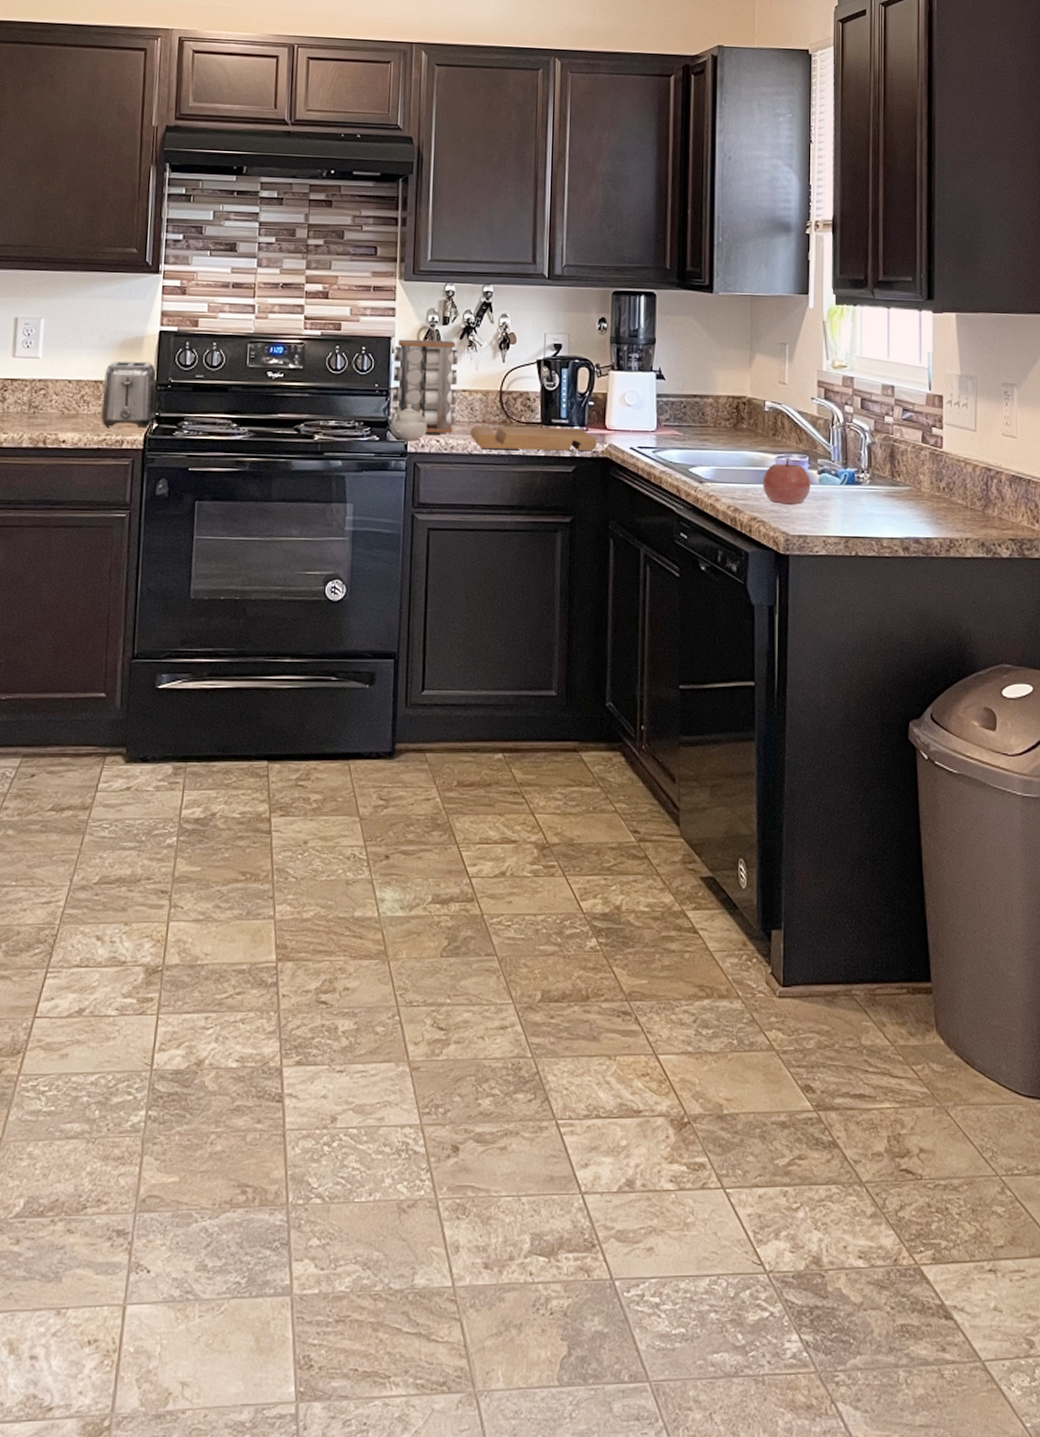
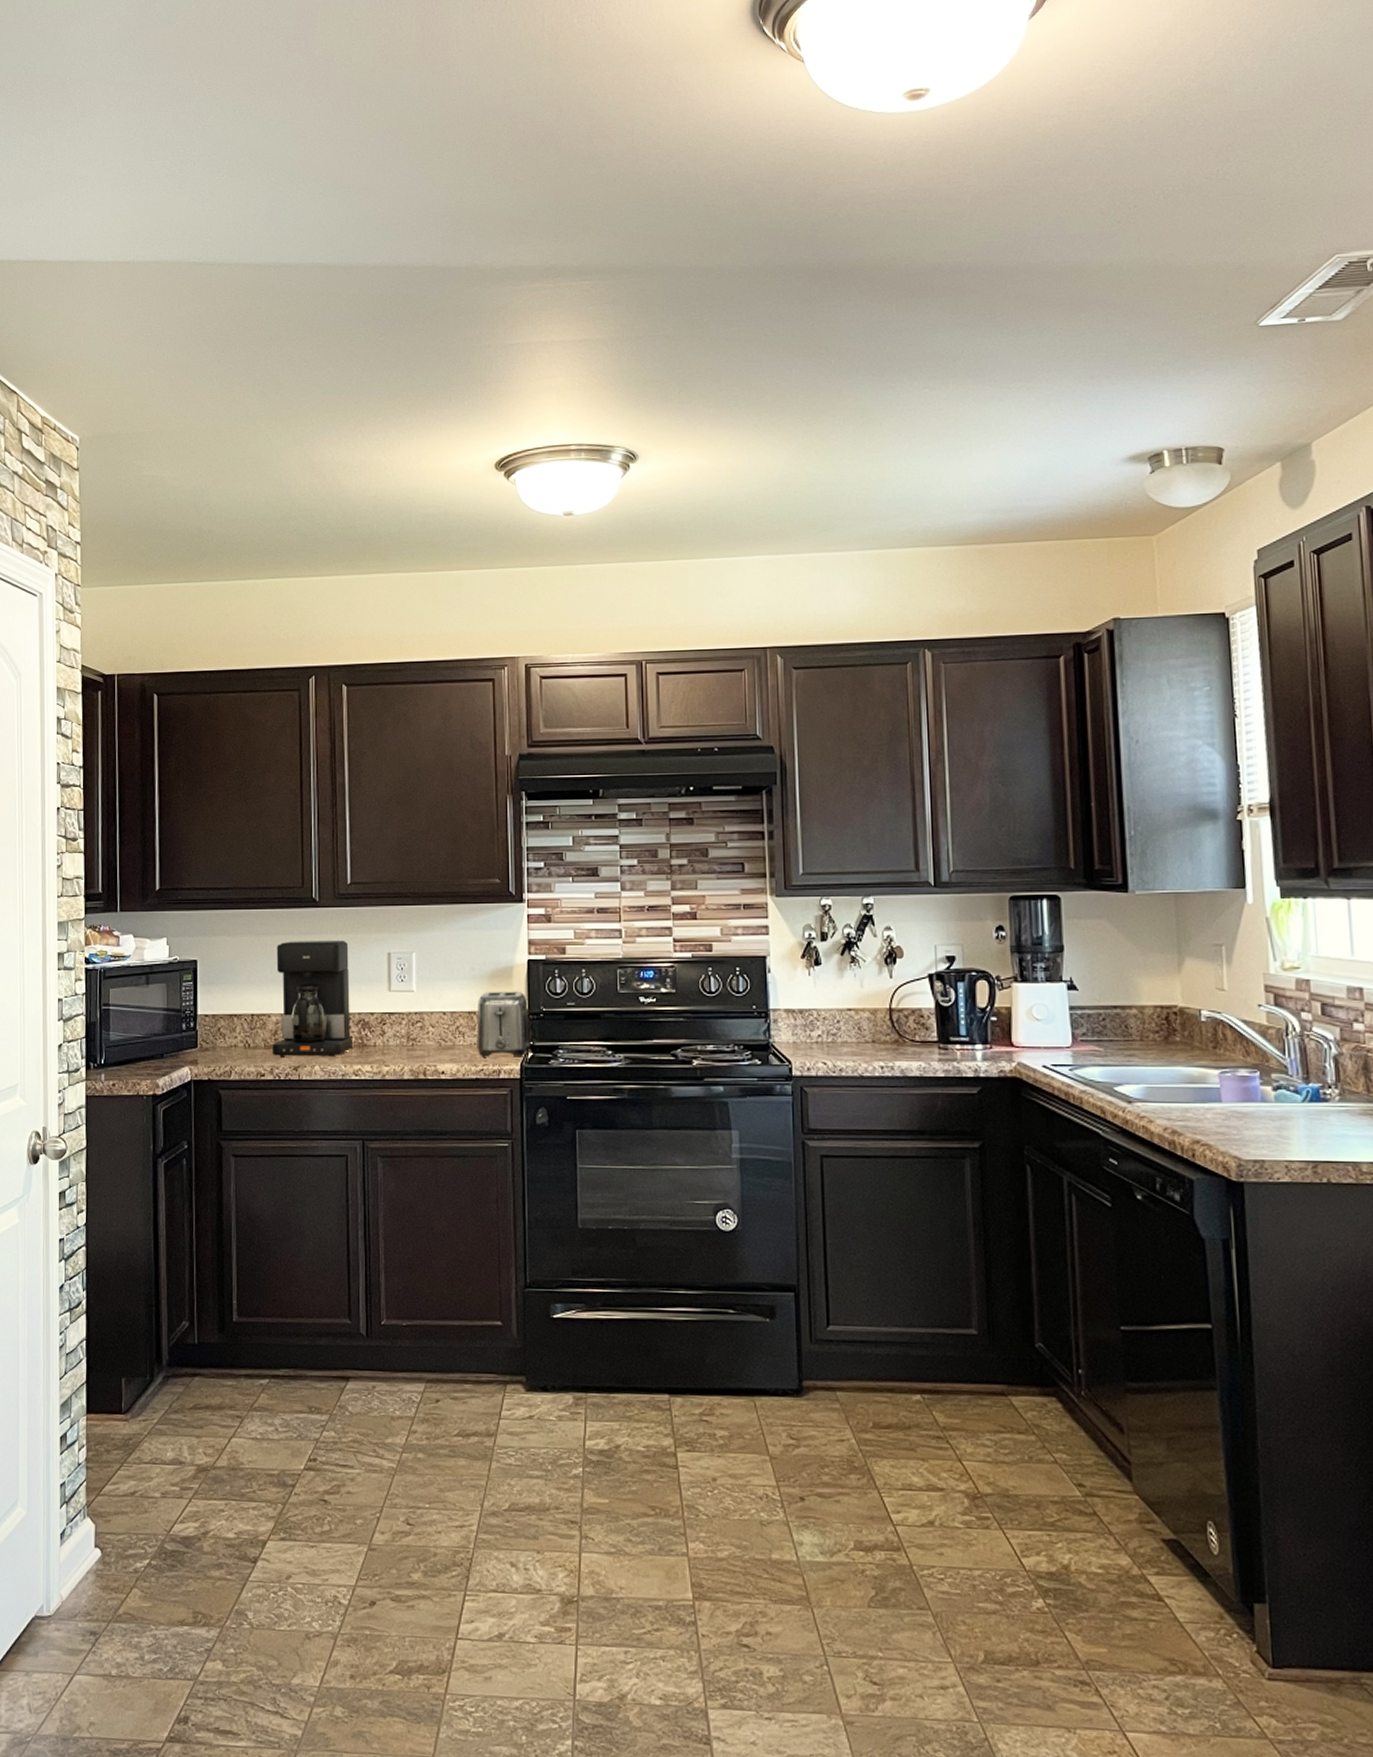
teapot: present [389,403,428,442] -> none [771,1024,812,1065]
spice rack: present [391,325,459,435] -> none [771,942,843,1058]
cutting board: present [470,426,597,452] -> none [860,1045,1003,1071]
fruit: present [763,458,811,506] -> none [1204,1074,1265,1127]

